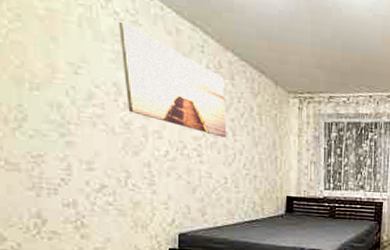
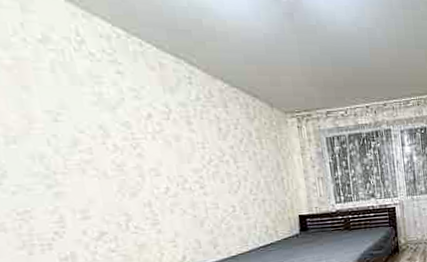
wall art: present [119,21,227,138] -> none [96,62,229,166]

